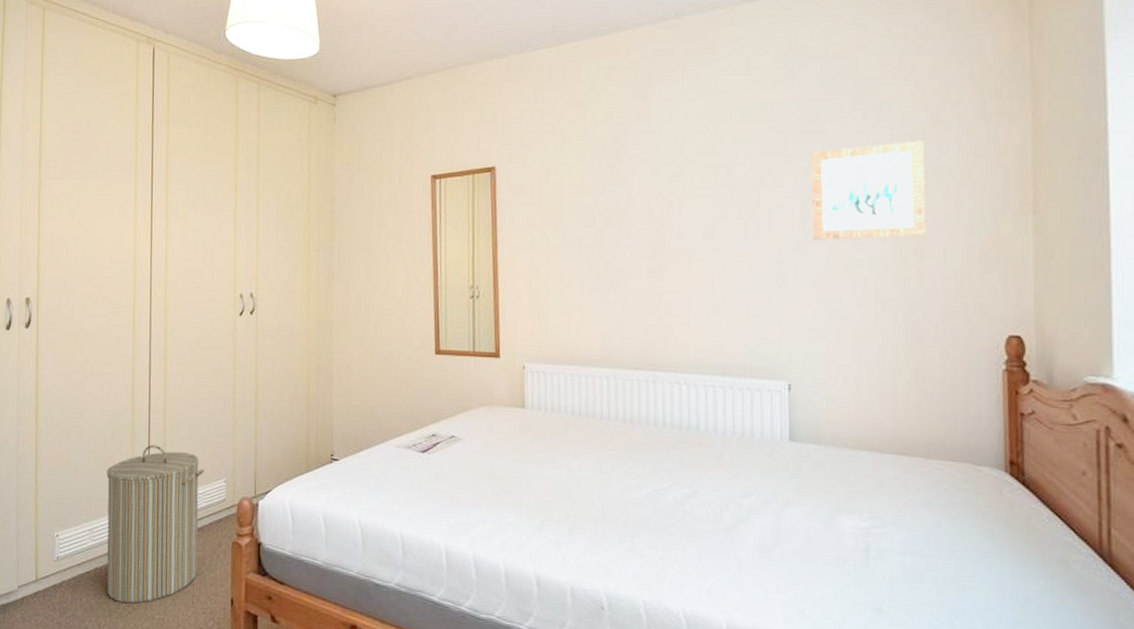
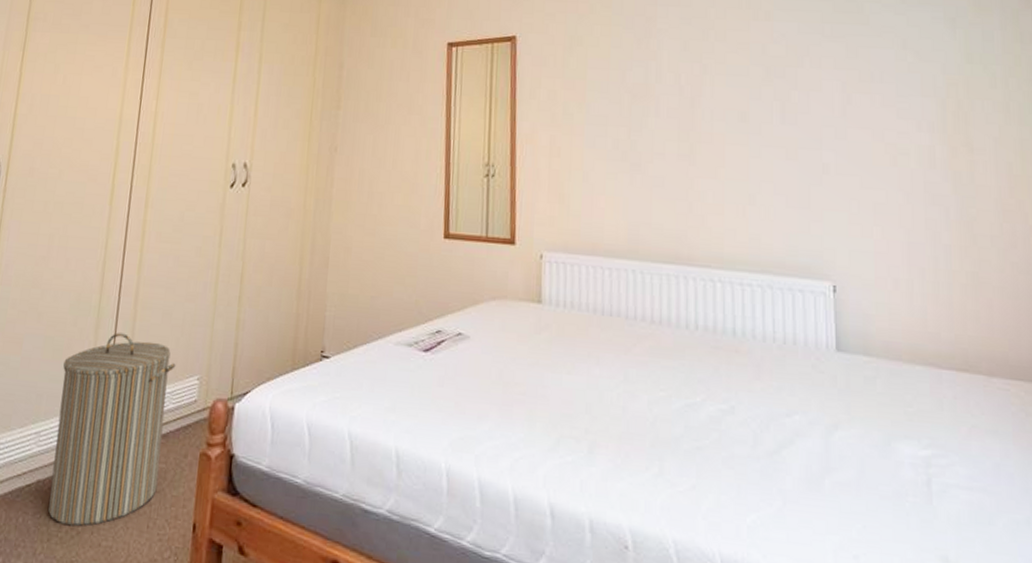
wall art: present [810,140,926,240] -> none [849,25,974,127]

